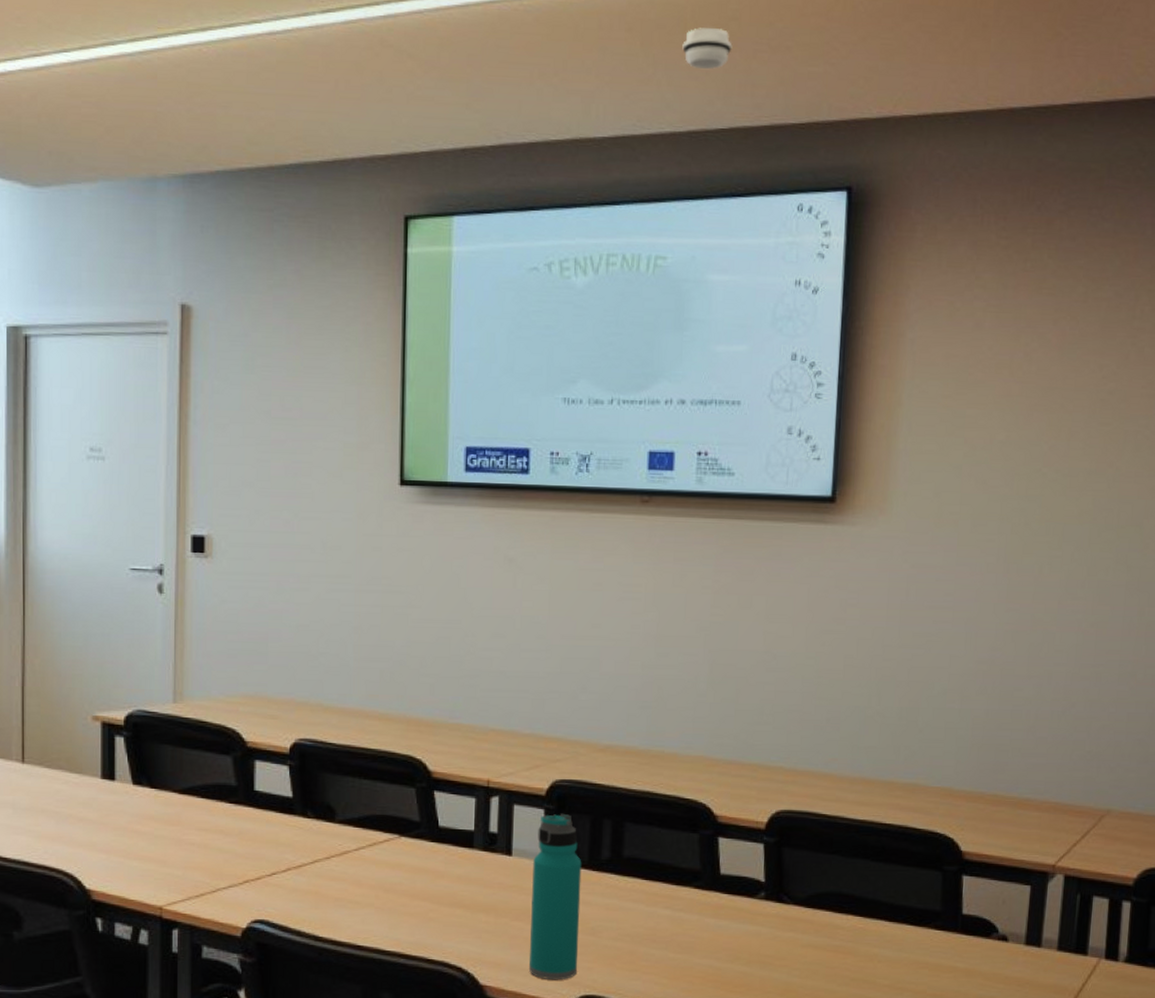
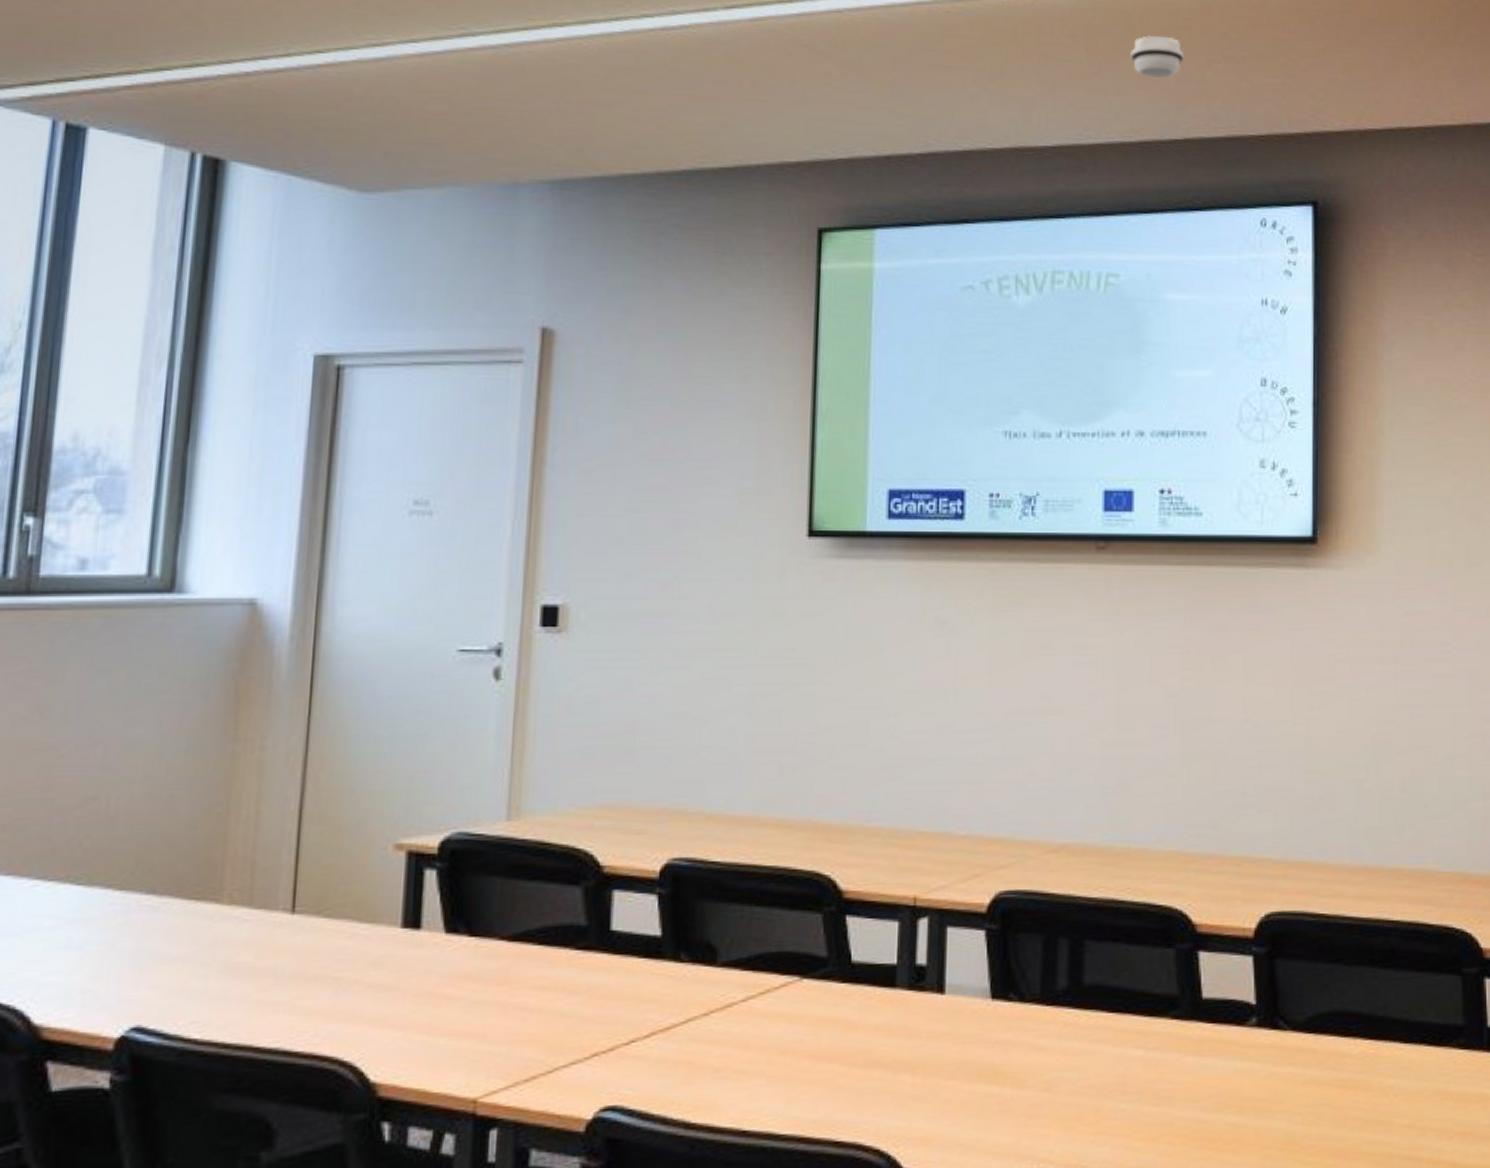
water bottle: present [529,813,582,980] -> none [968,934,1033,1156]

